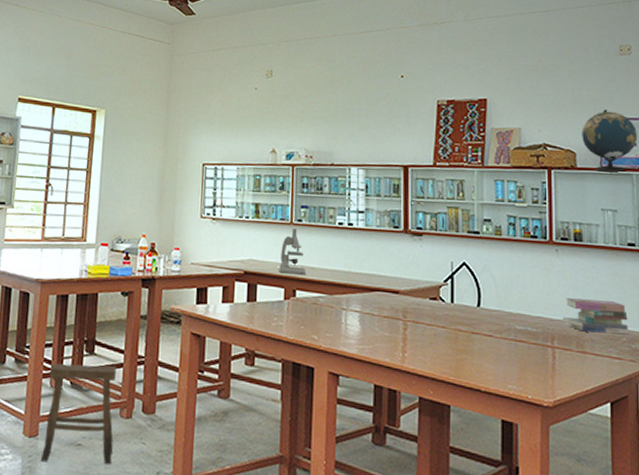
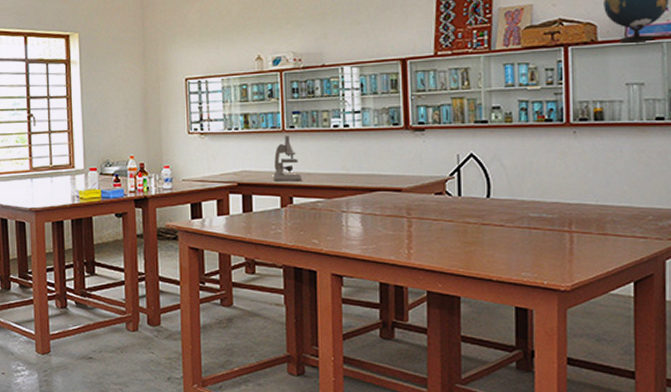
stool: present [40,363,116,464] -> none [54,284,123,375]
books: present [562,298,630,335] -> none [580,180,656,213]

